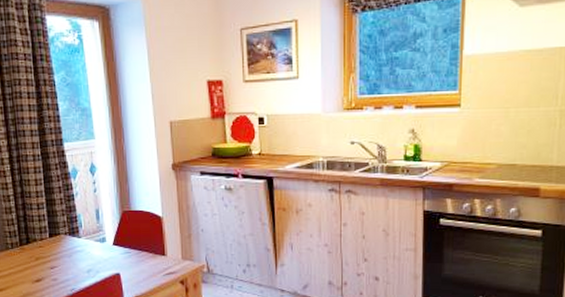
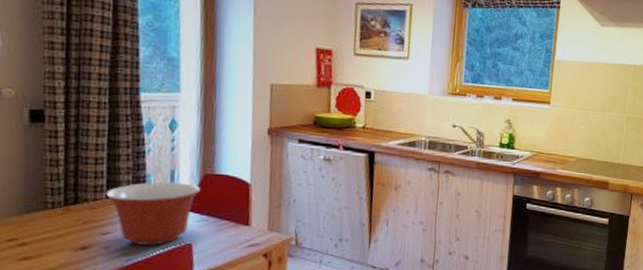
mixing bowl: none [48,220,122,276] -> present [105,181,201,246]

